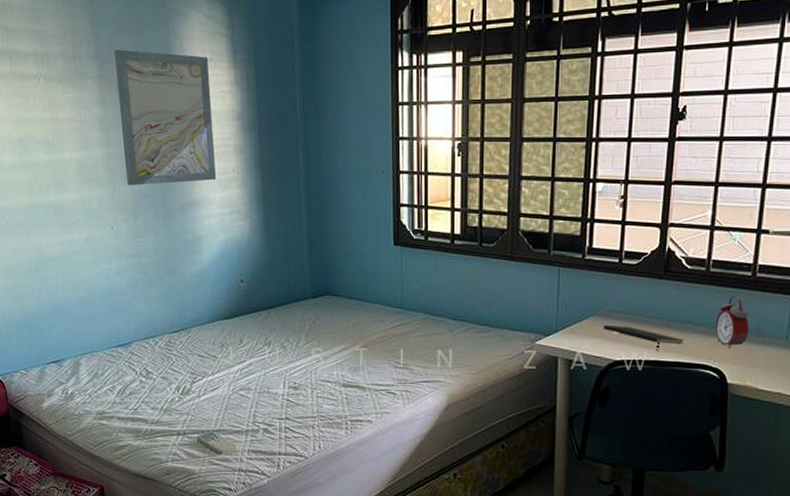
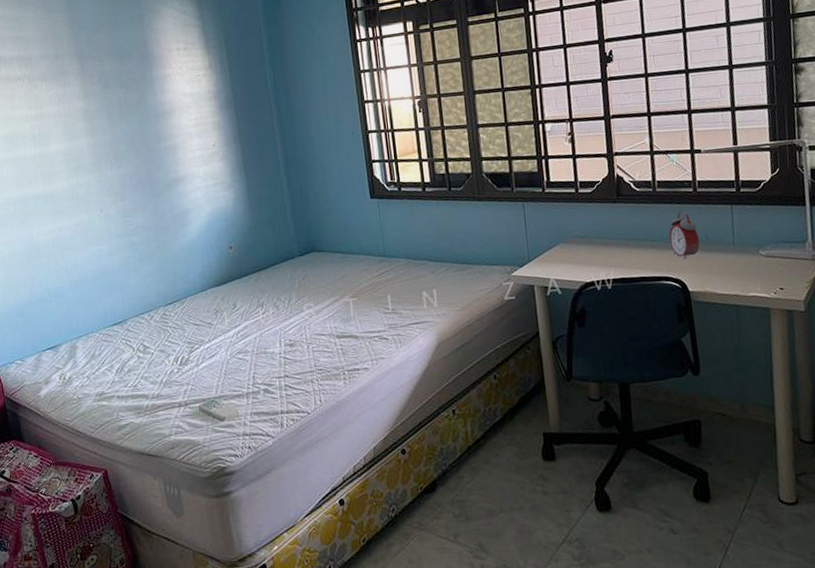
wall art: present [114,49,216,186] -> none [94,46,199,170]
notepad: present [603,324,684,351] -> none [570,249,645,269]

